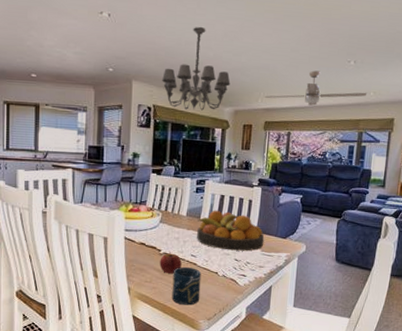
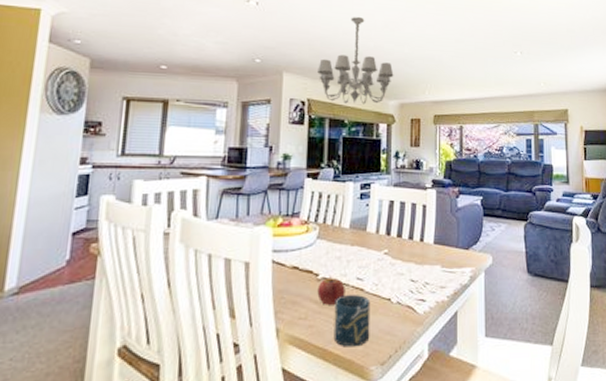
fruit bowl: present [197,210,265,251] -> none [362,219,444,269]
electric fan: present [264,70,367,106] -> none [431,61,538,97]

